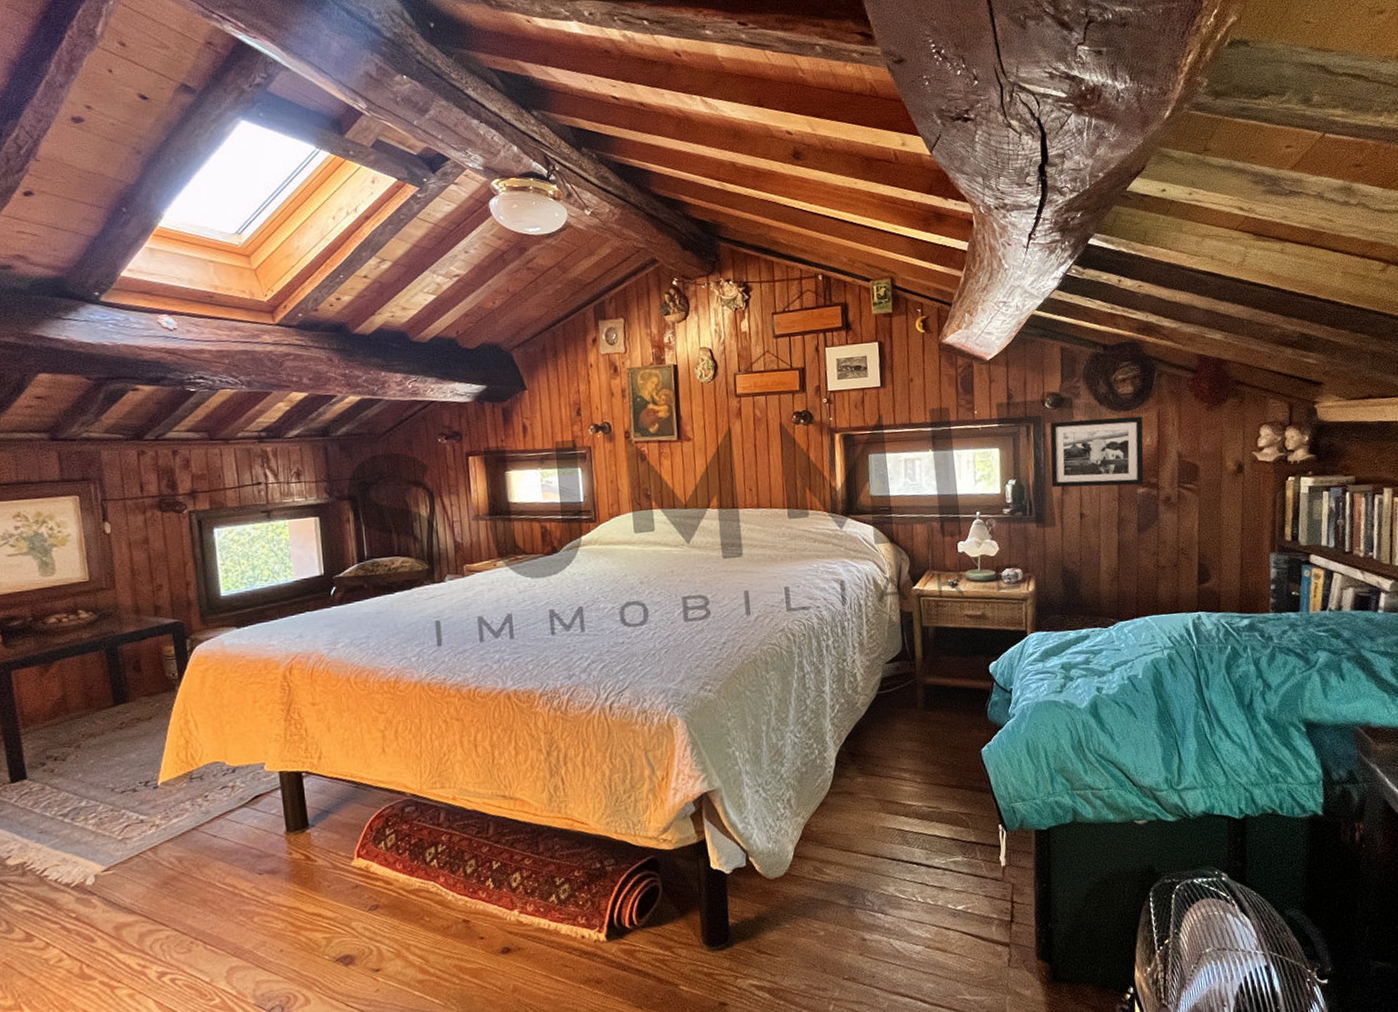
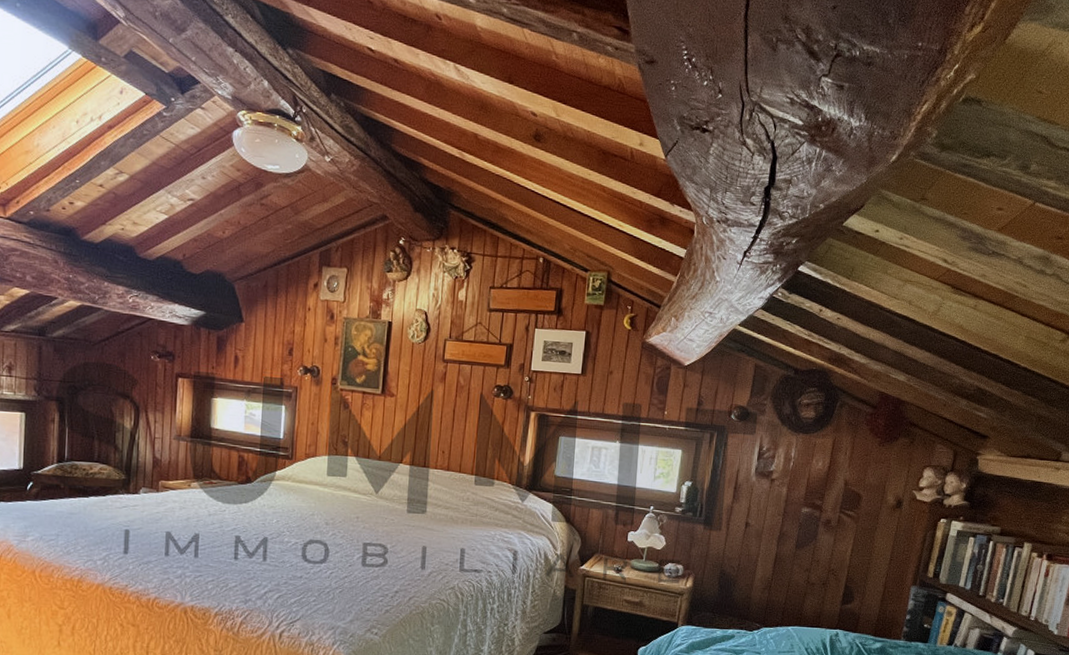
picture frame: present [1050,416,1144,488] -> none [724,433,819,505]

